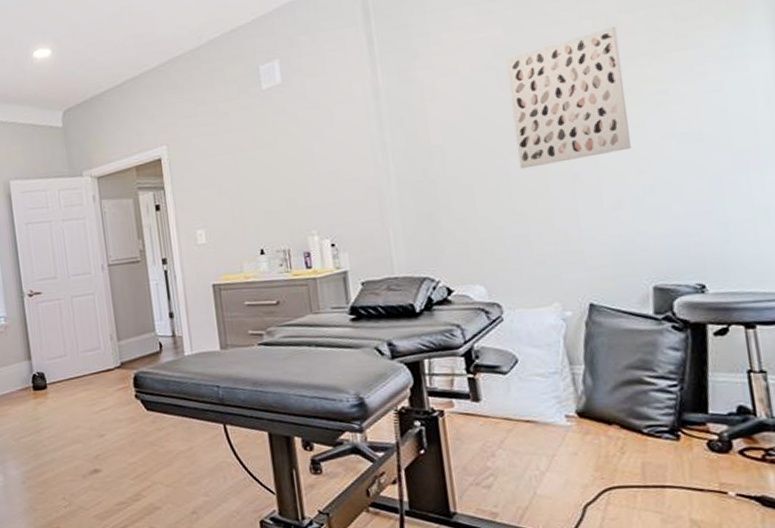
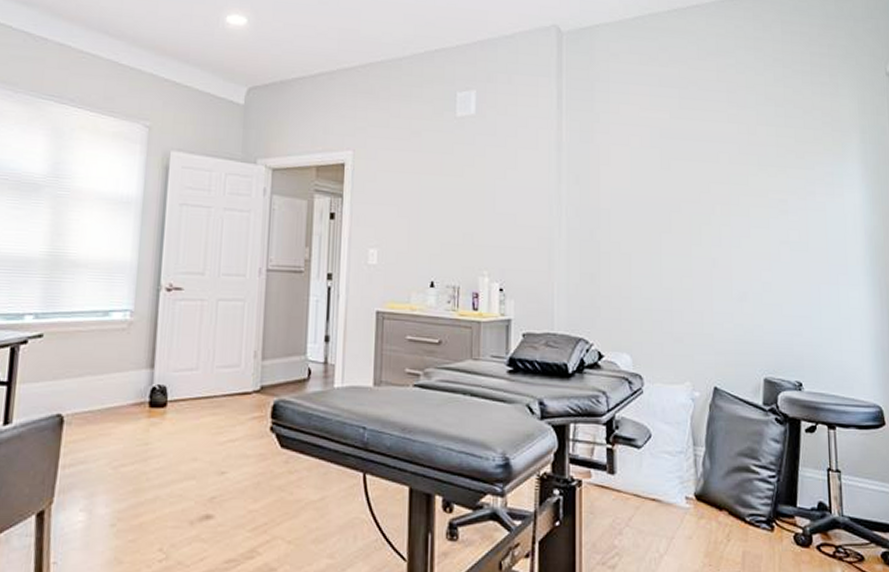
wall art: present [507,26,631,169] -> none [669,135,757,248]

